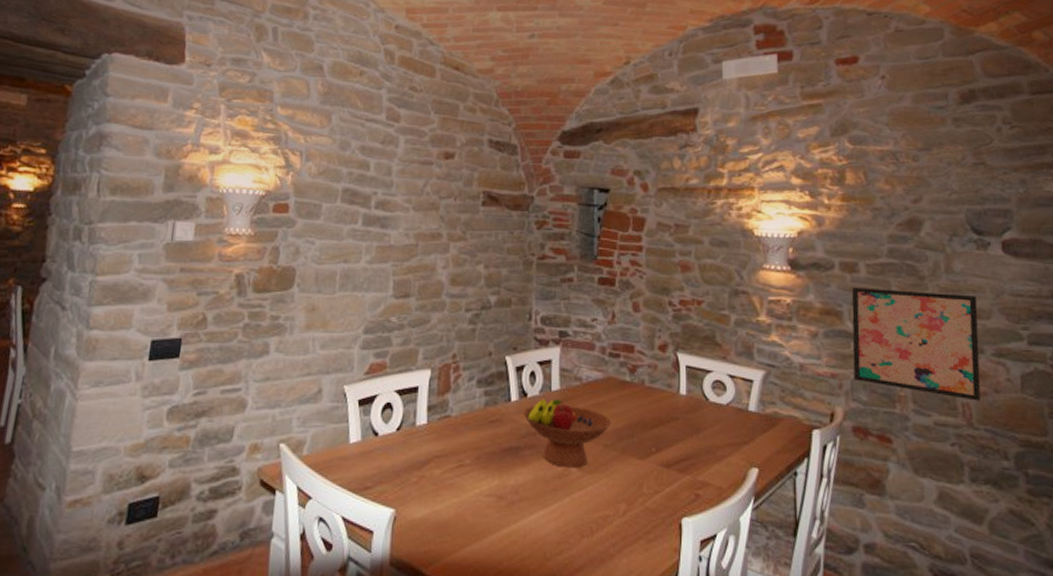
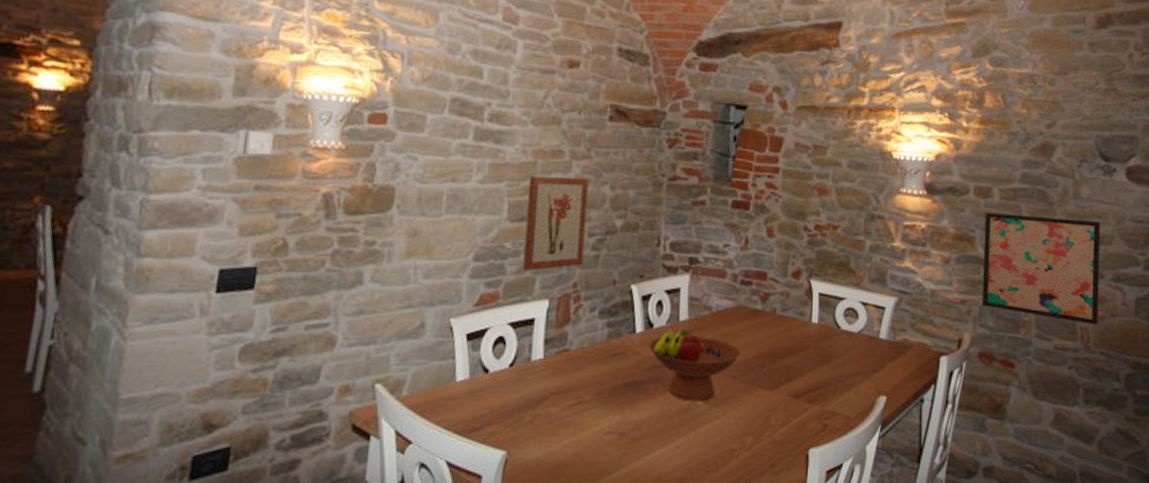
wall art: none [407,257,464,343] -> present [522,176,588,271]

